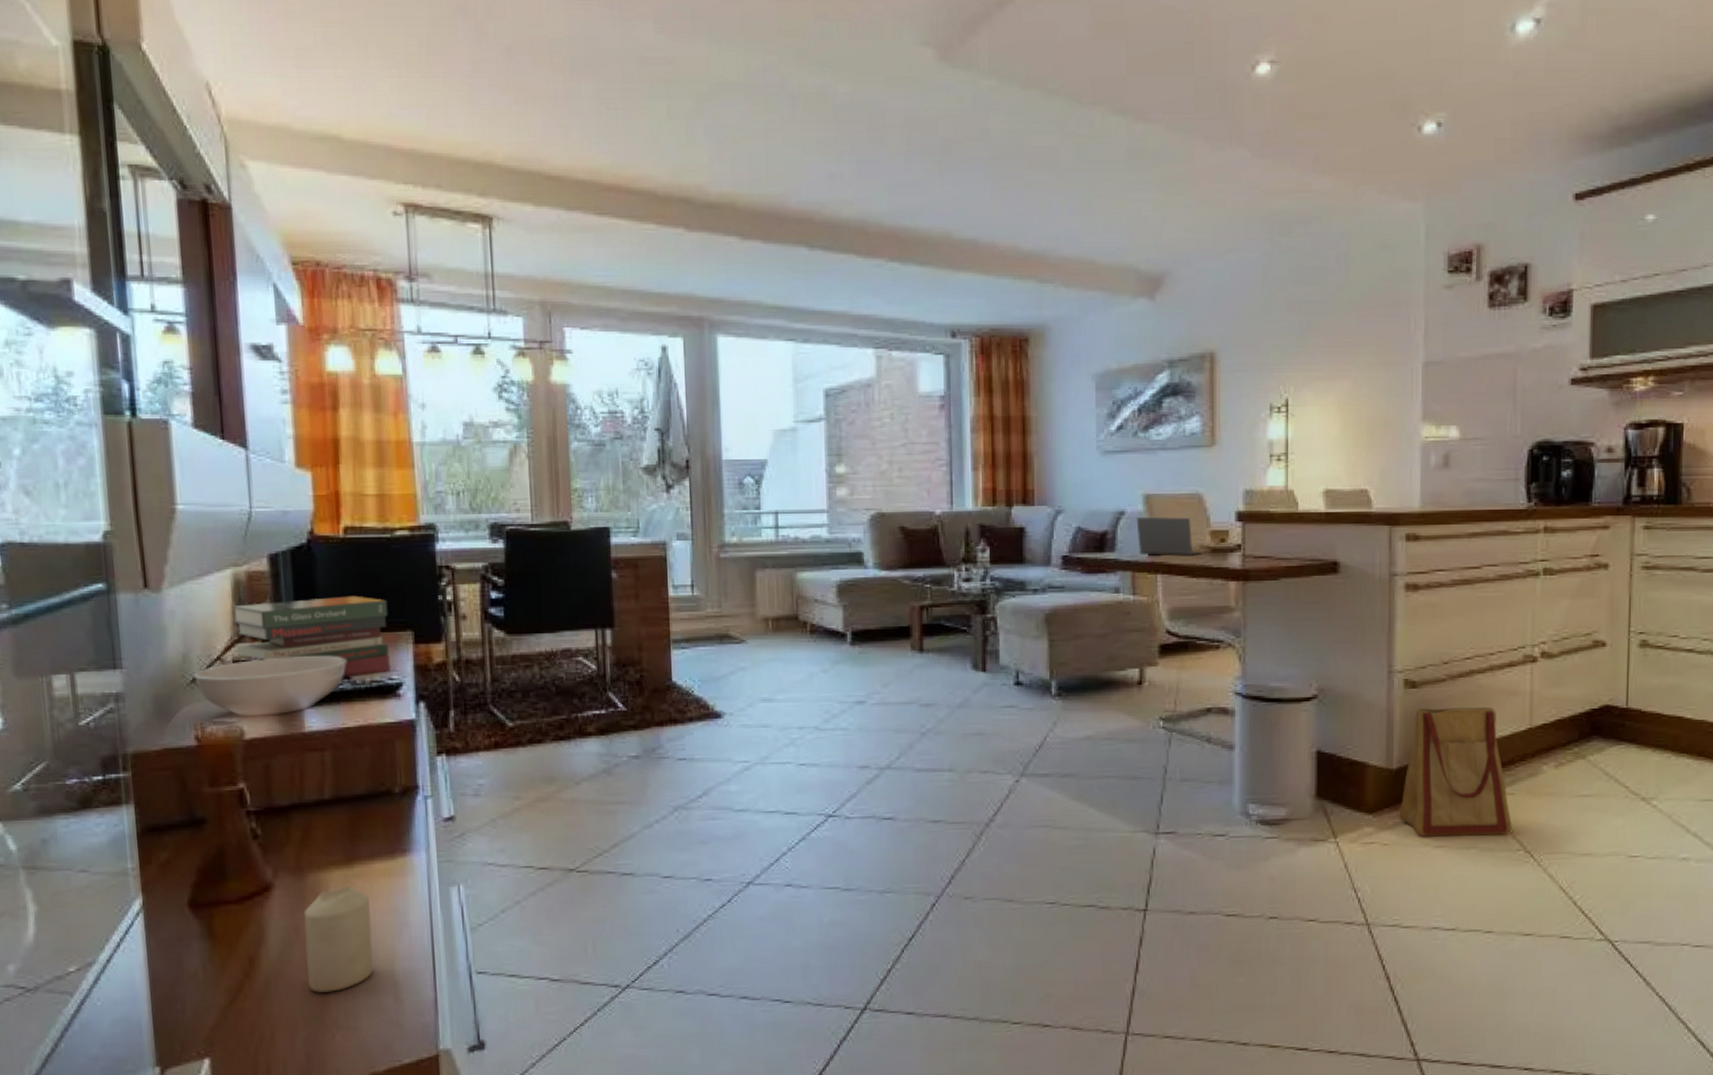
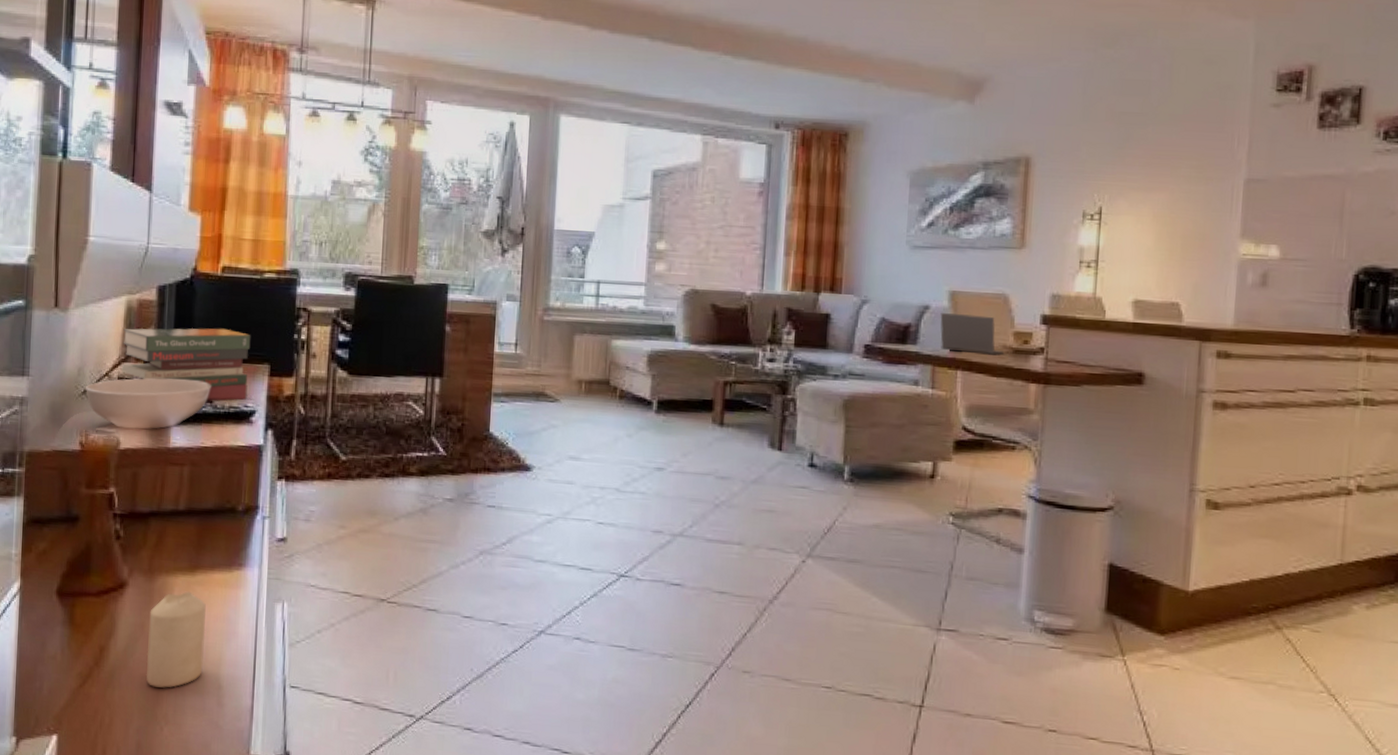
shopping bag: present [1399,707,1512,837] -> none [1192,531,1315,674]

